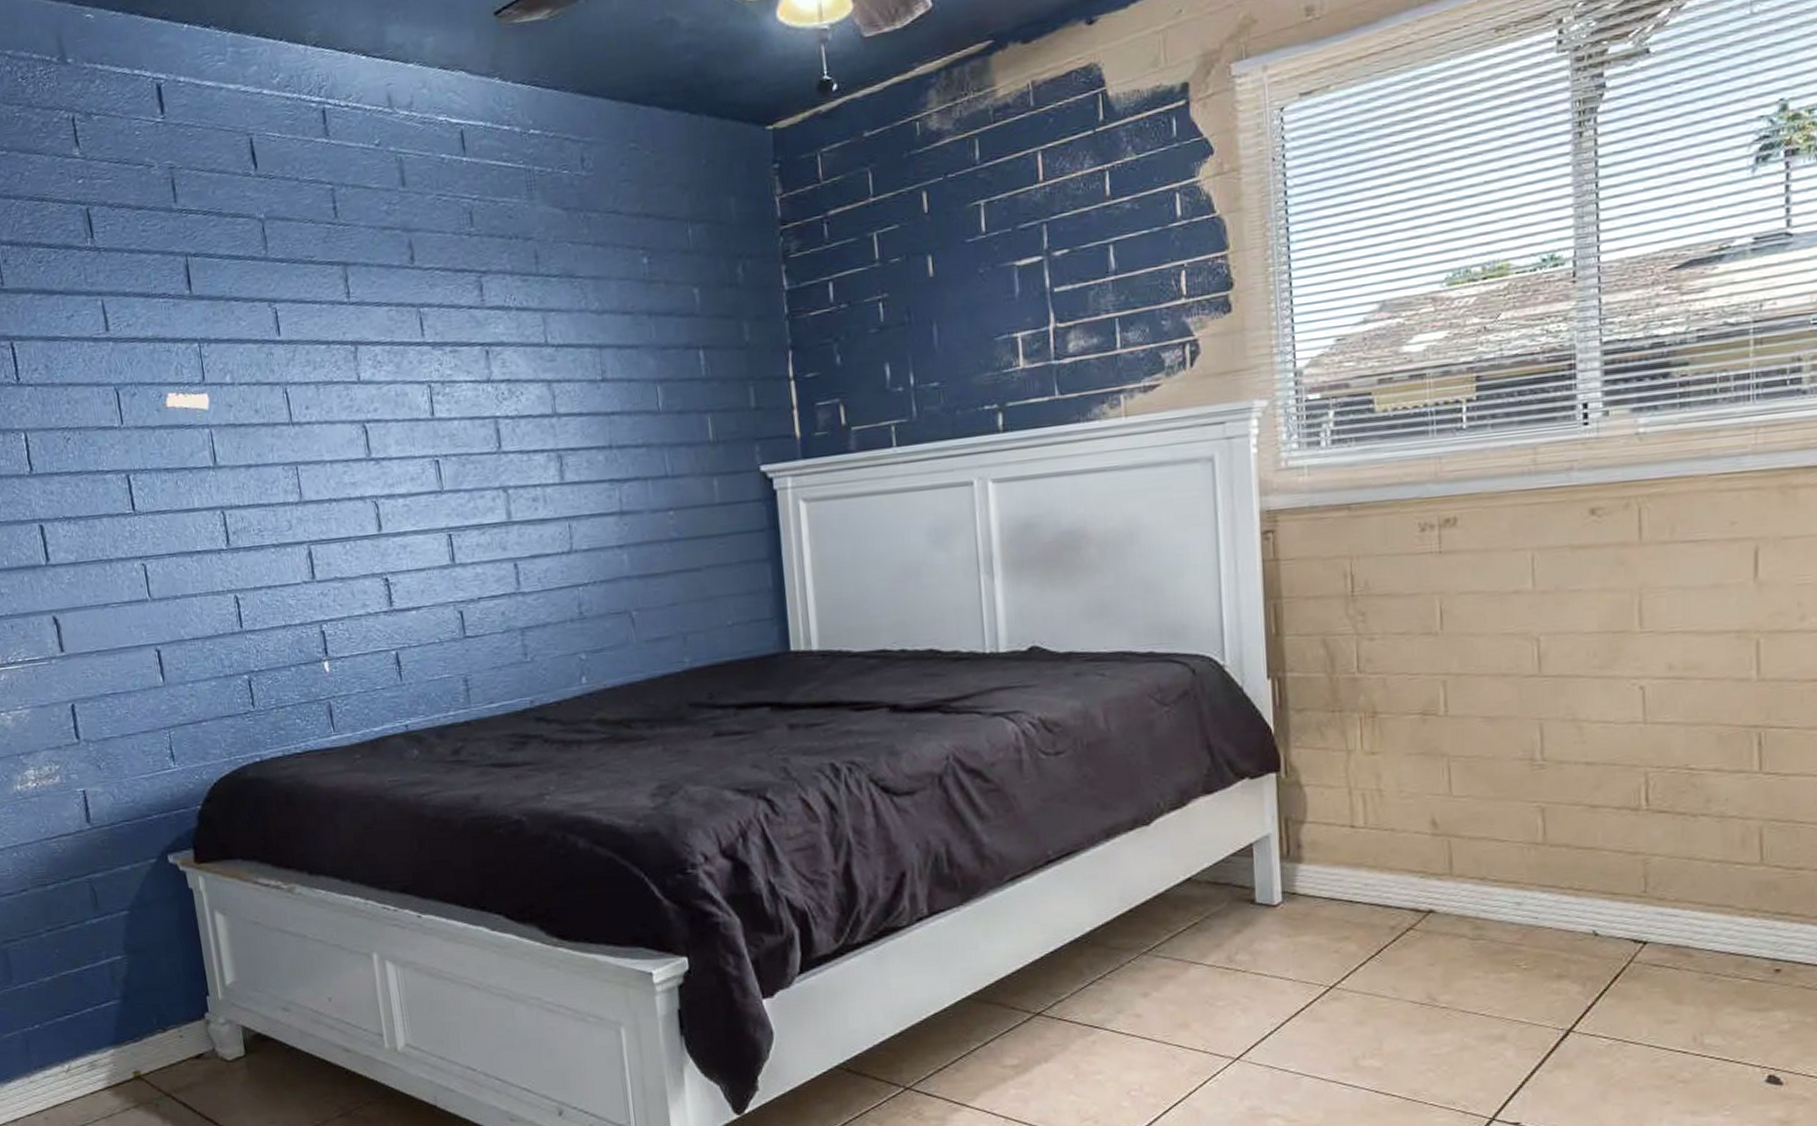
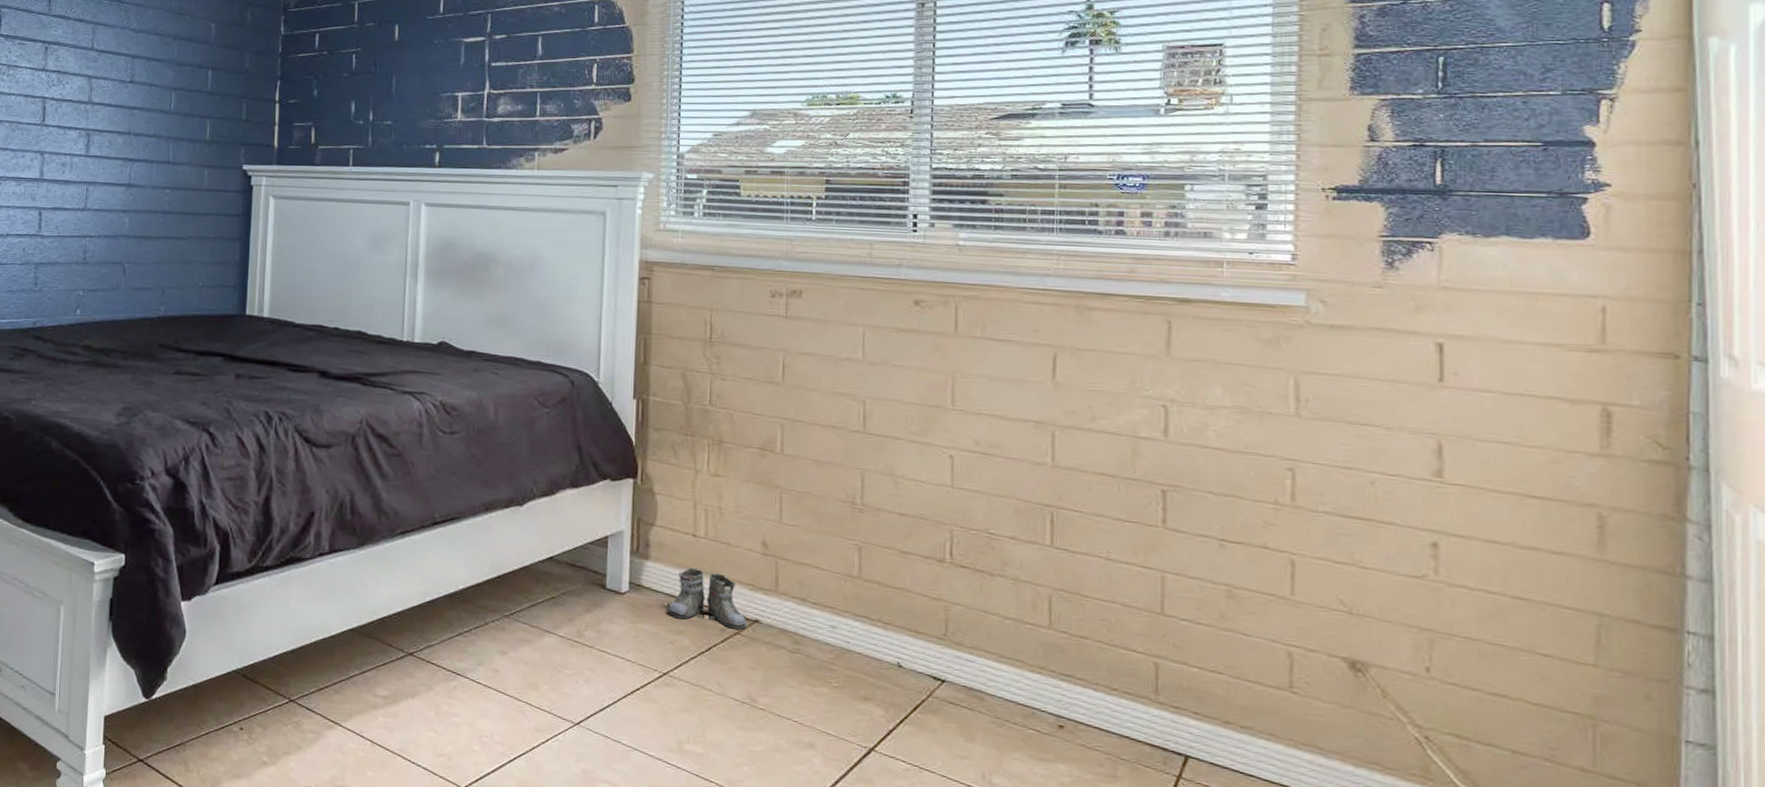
boots: none [1329,863,1420,925] -> present [668,567,747,630]

